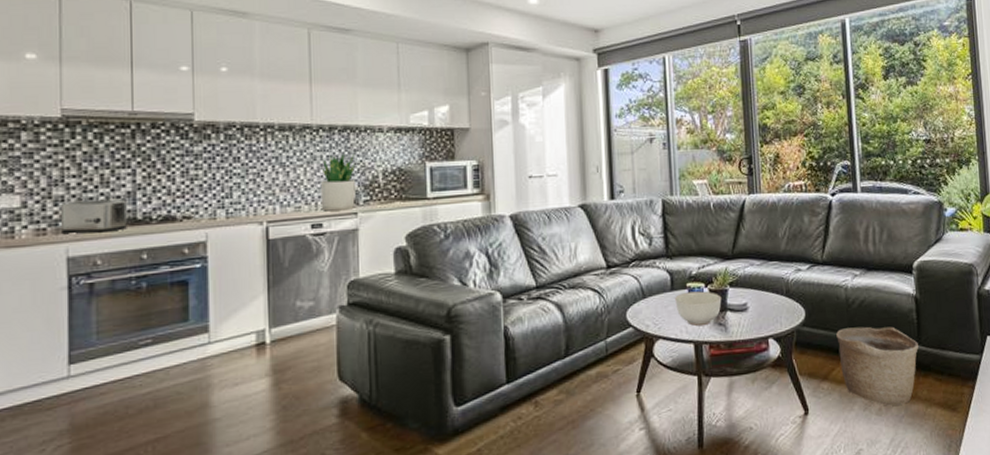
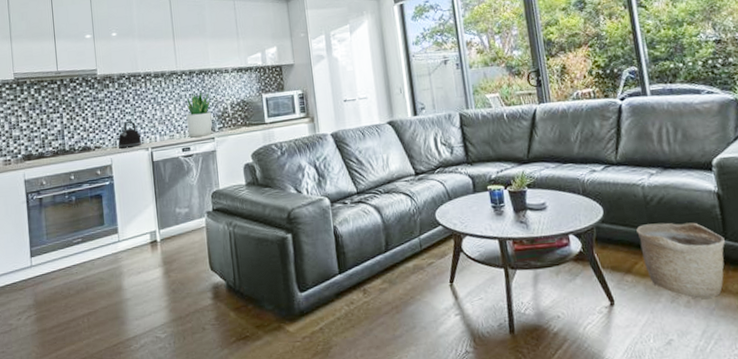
toaster: present [60,199,128,235] -> none [17,136,60,164]
kettle: none [217,184,254,221] -> present [117,120,142,149]
bowl: present [675,291,722,326] -> none [478,192,522,224]

